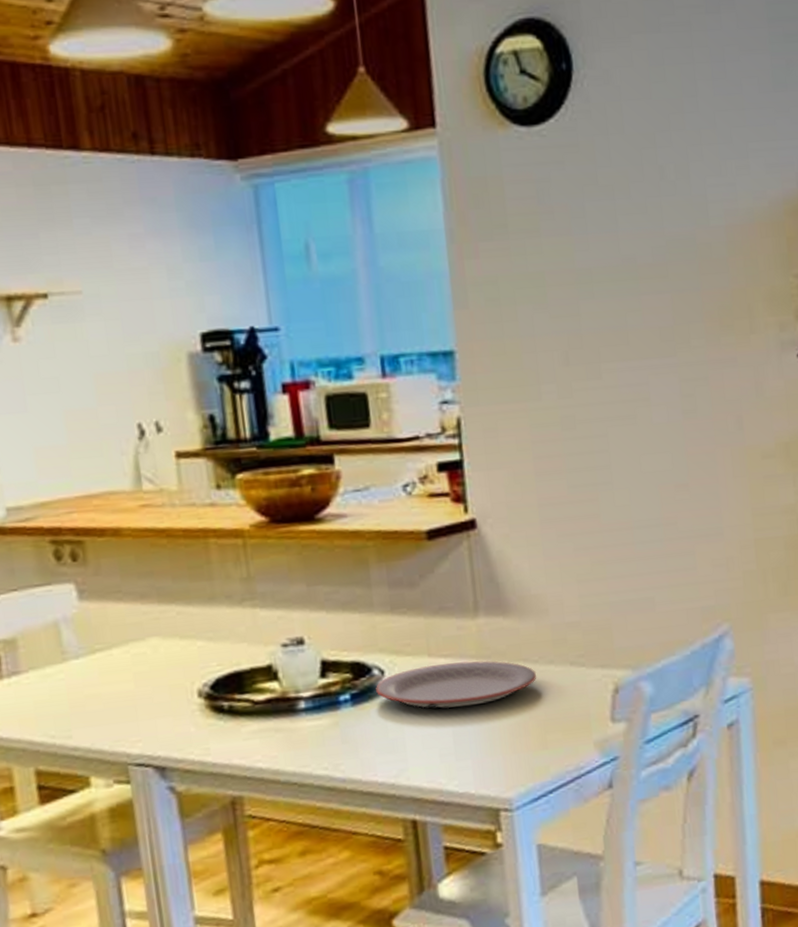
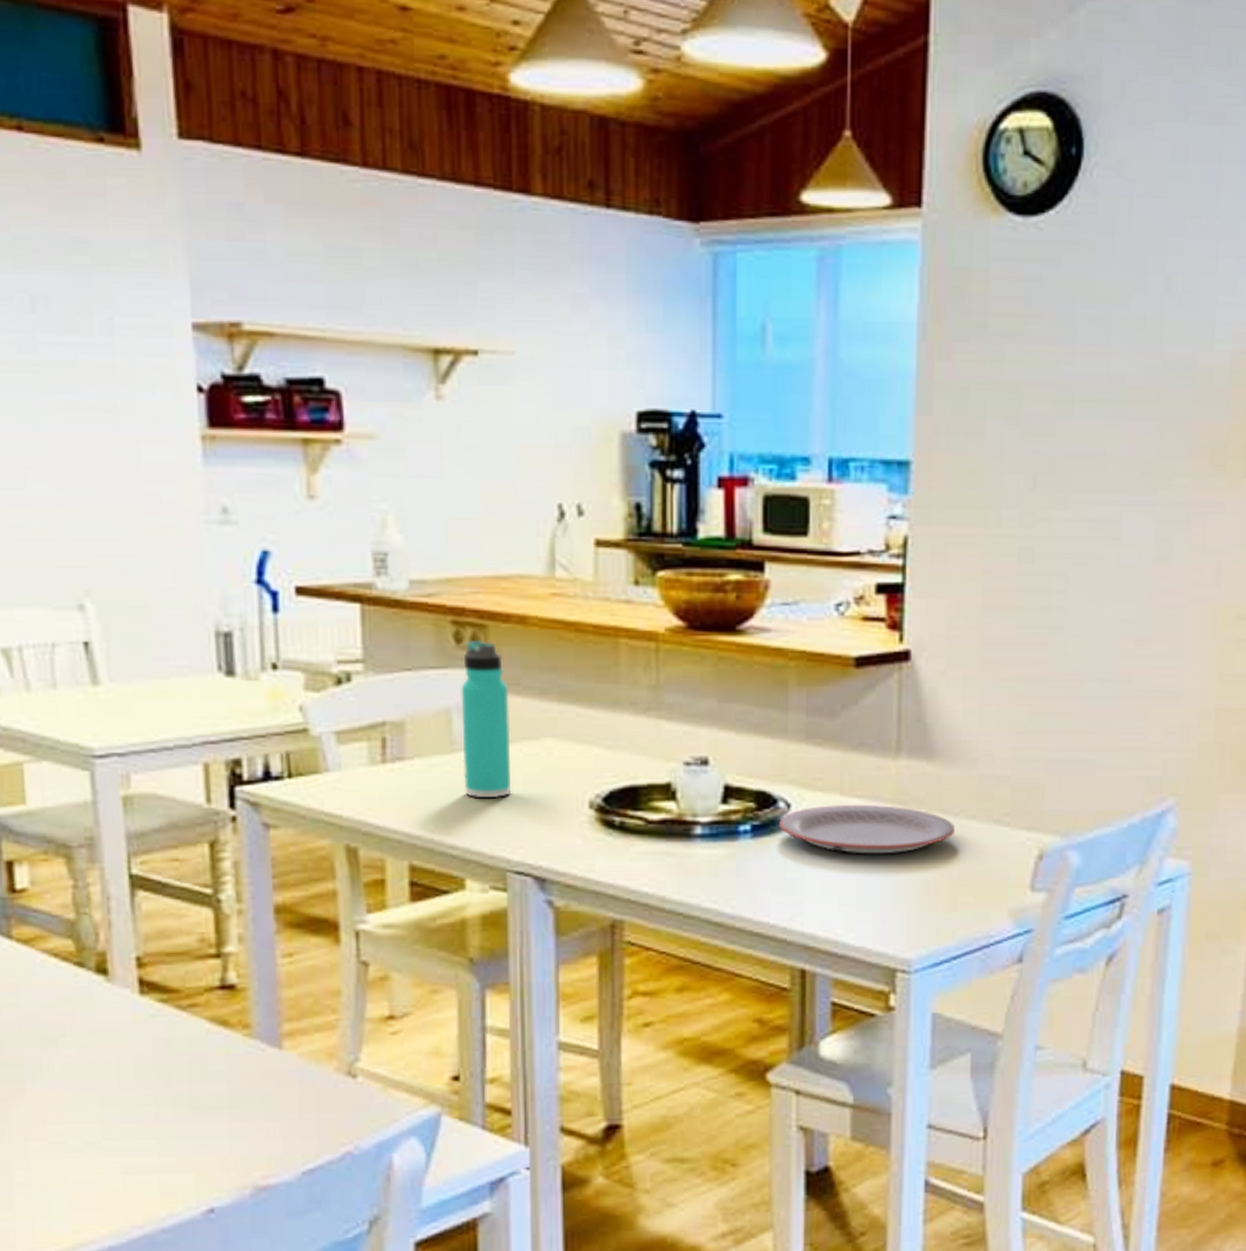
thermos bottle: none [65,555,124,701] -> present [461,639,512,799]

